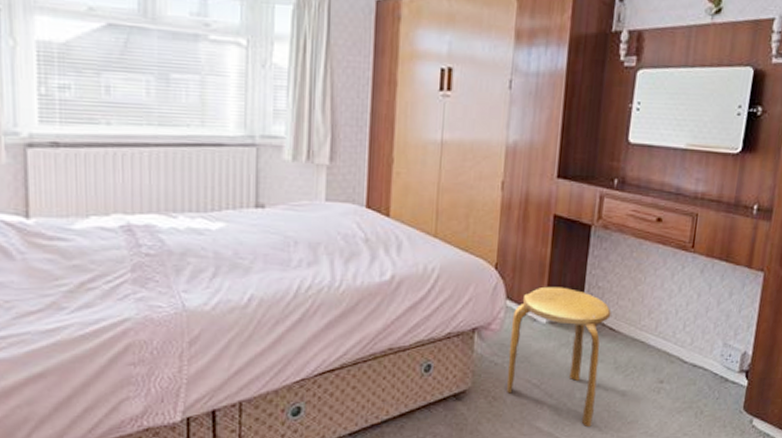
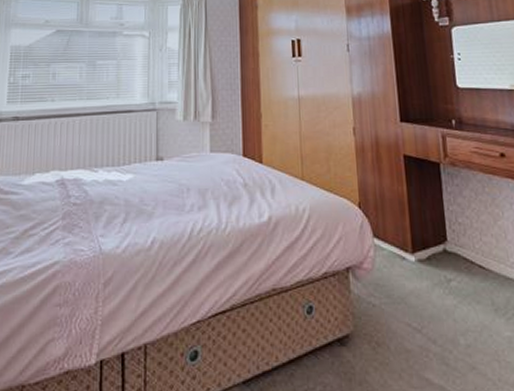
stool: present [506,286,611,427] -> none [382,224,484,379]

